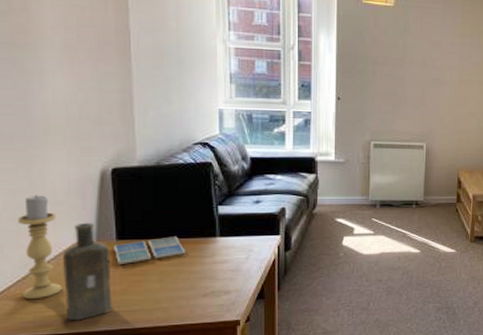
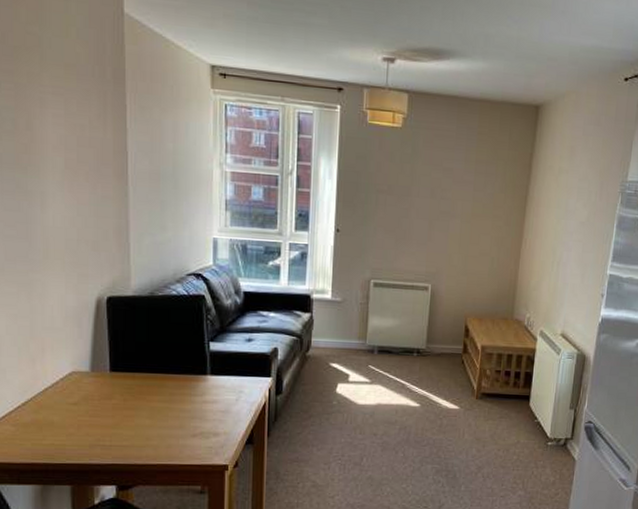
candle holder: present [18,195,62,300] -> none [19,320,58,427]
bottle: present [63,222,112,321] -> none [60,351,105,452]
drink coaster: present [114,236,185,266] -> none [108,371,176,398]

